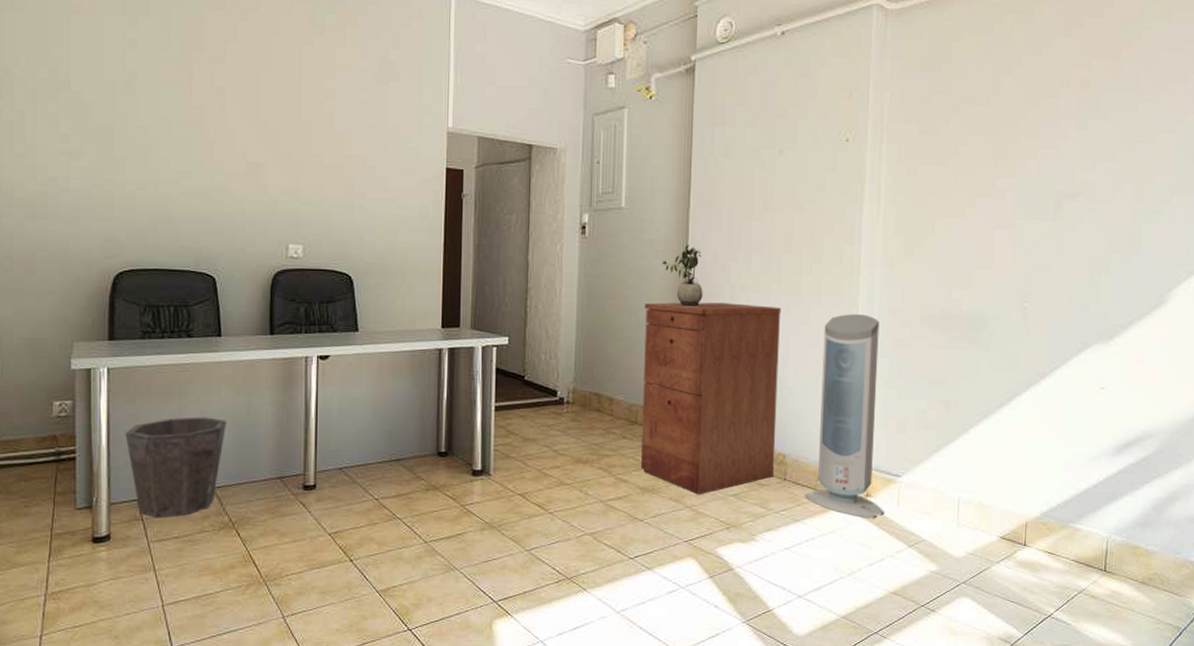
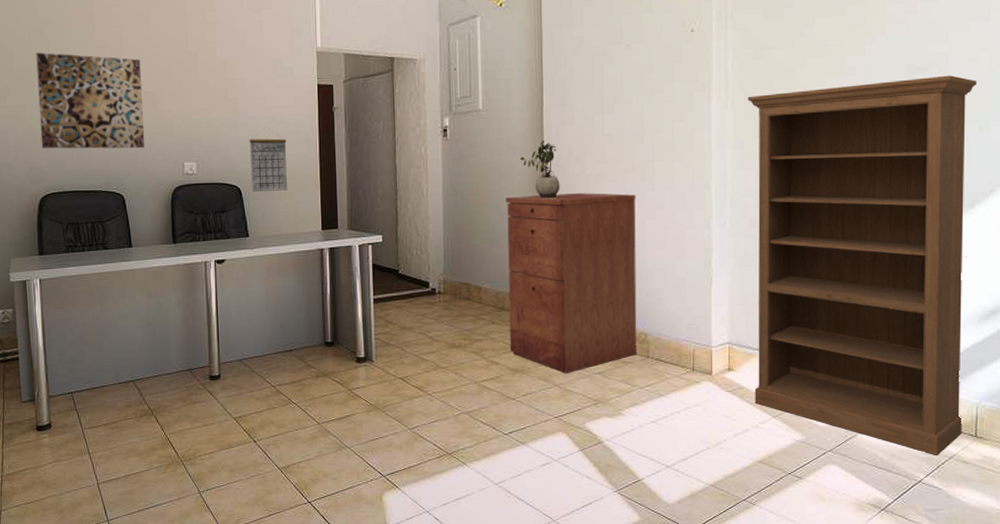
wall art: none [120,109,244,226] -> present [36,52,144,149]
waste bin: present [125,417,227,518] -> none [57,318,142,408]
calendar: none [365,222,408,283] -> present [249,138,287,193]
air purifier: present [804,314,884,519] -> none [667,197,747,392]
bookshelf: none [891,204,1121,589] -> present [747,75,977,455]

